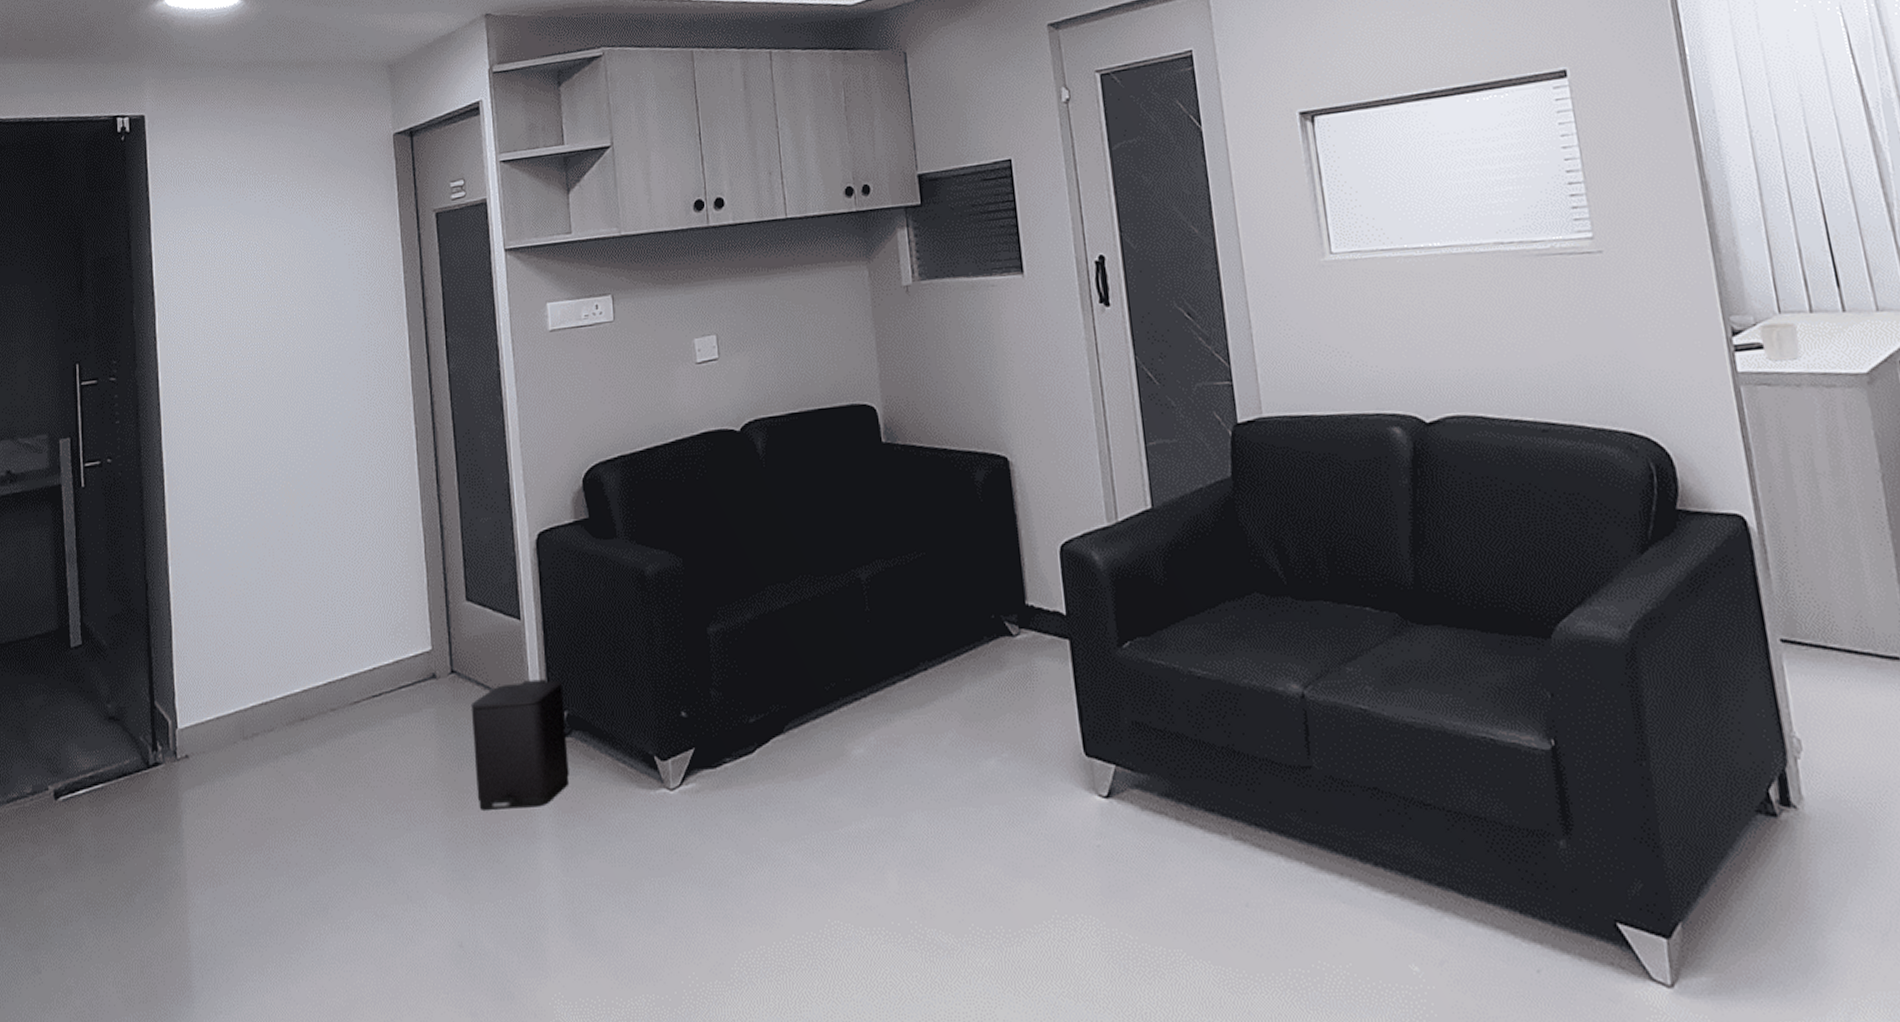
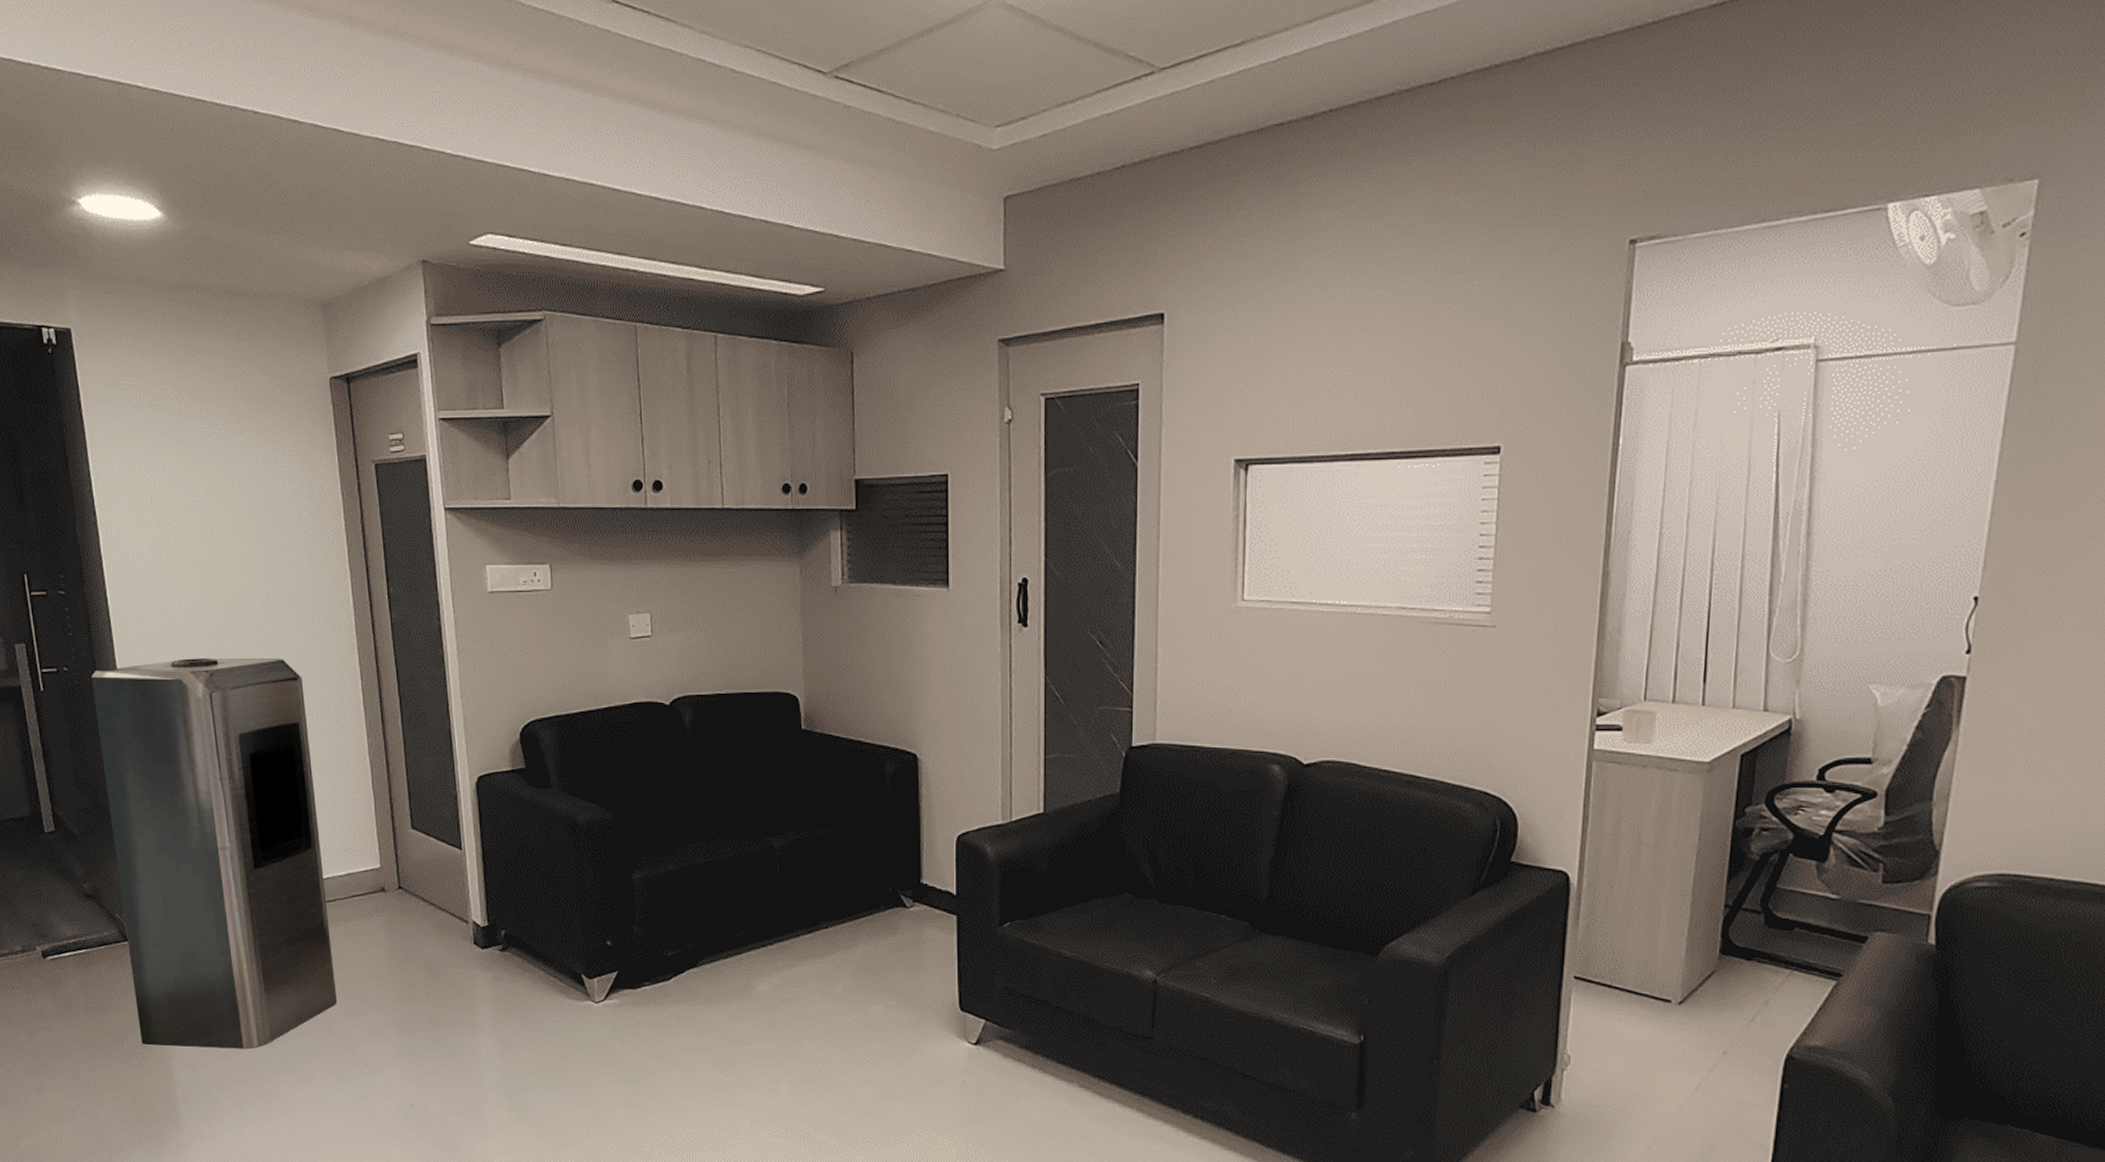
water dispenser: none [136,424,380,897] -> present [91,657,338,1049]
pedal bin: present [470,679,570,810] -> none [417,901,506,1005]

